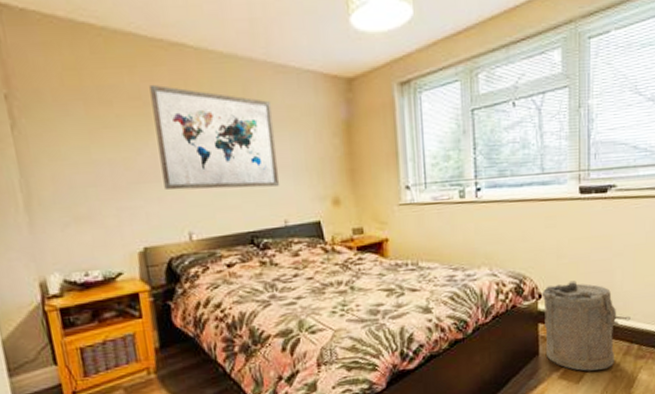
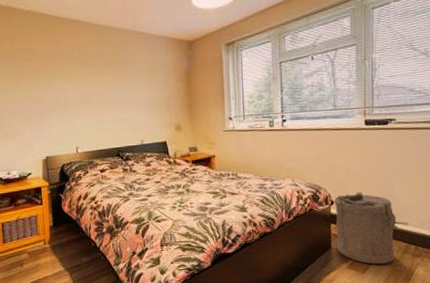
wall art: present [149,84,280,190] -> none [55,47,139,118]

